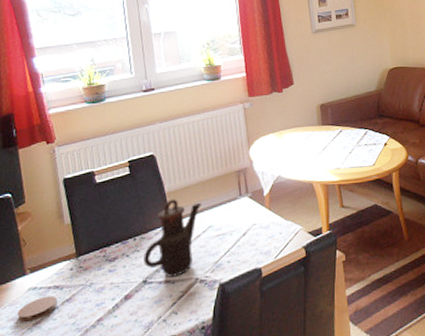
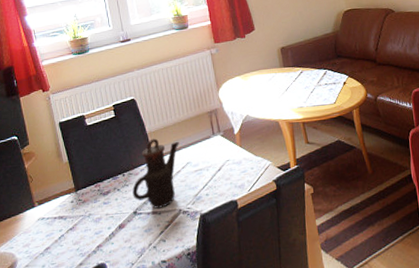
coaster: present [17,295,58,322] -> none [30,225,63,248]

